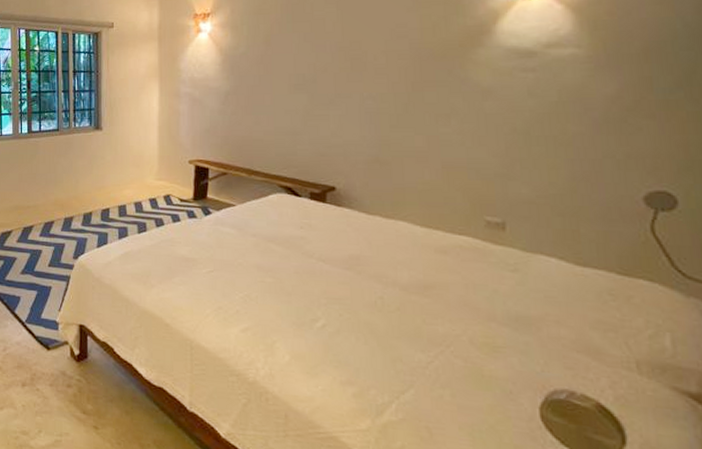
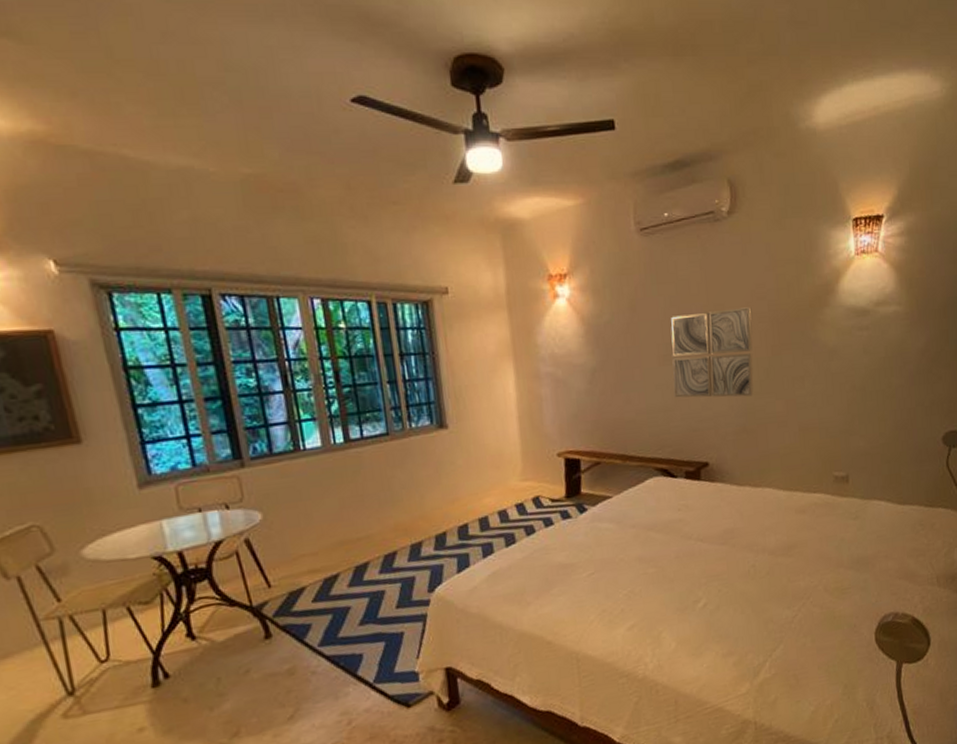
wall art: none [303,45,391,129] -> present [671,307,754,398]

